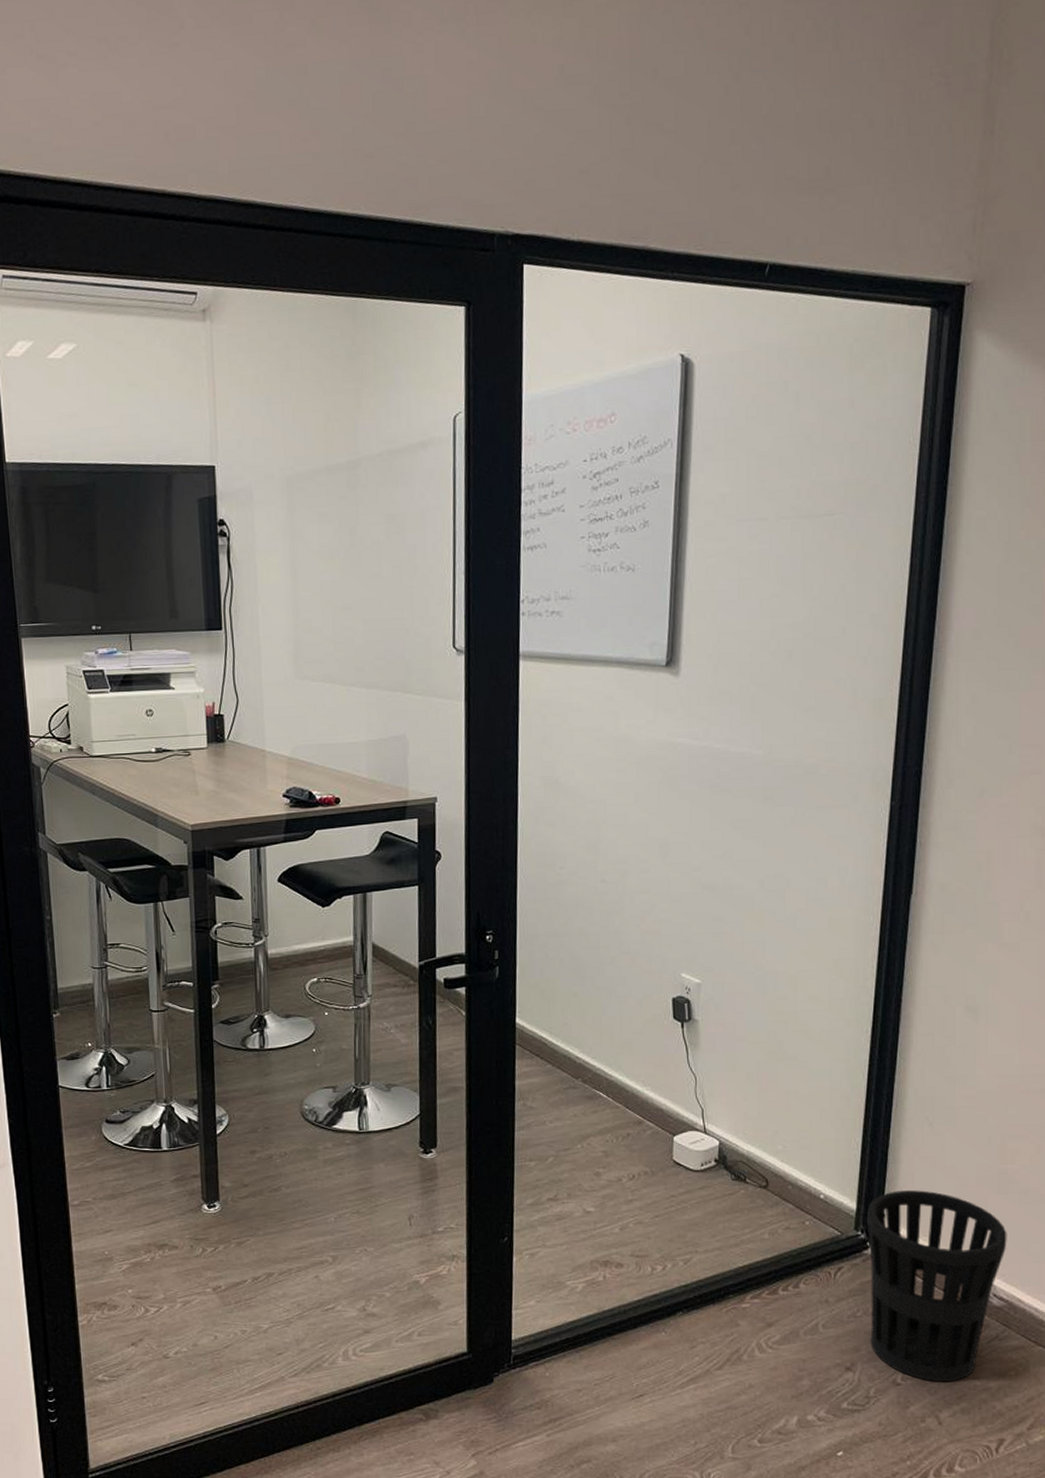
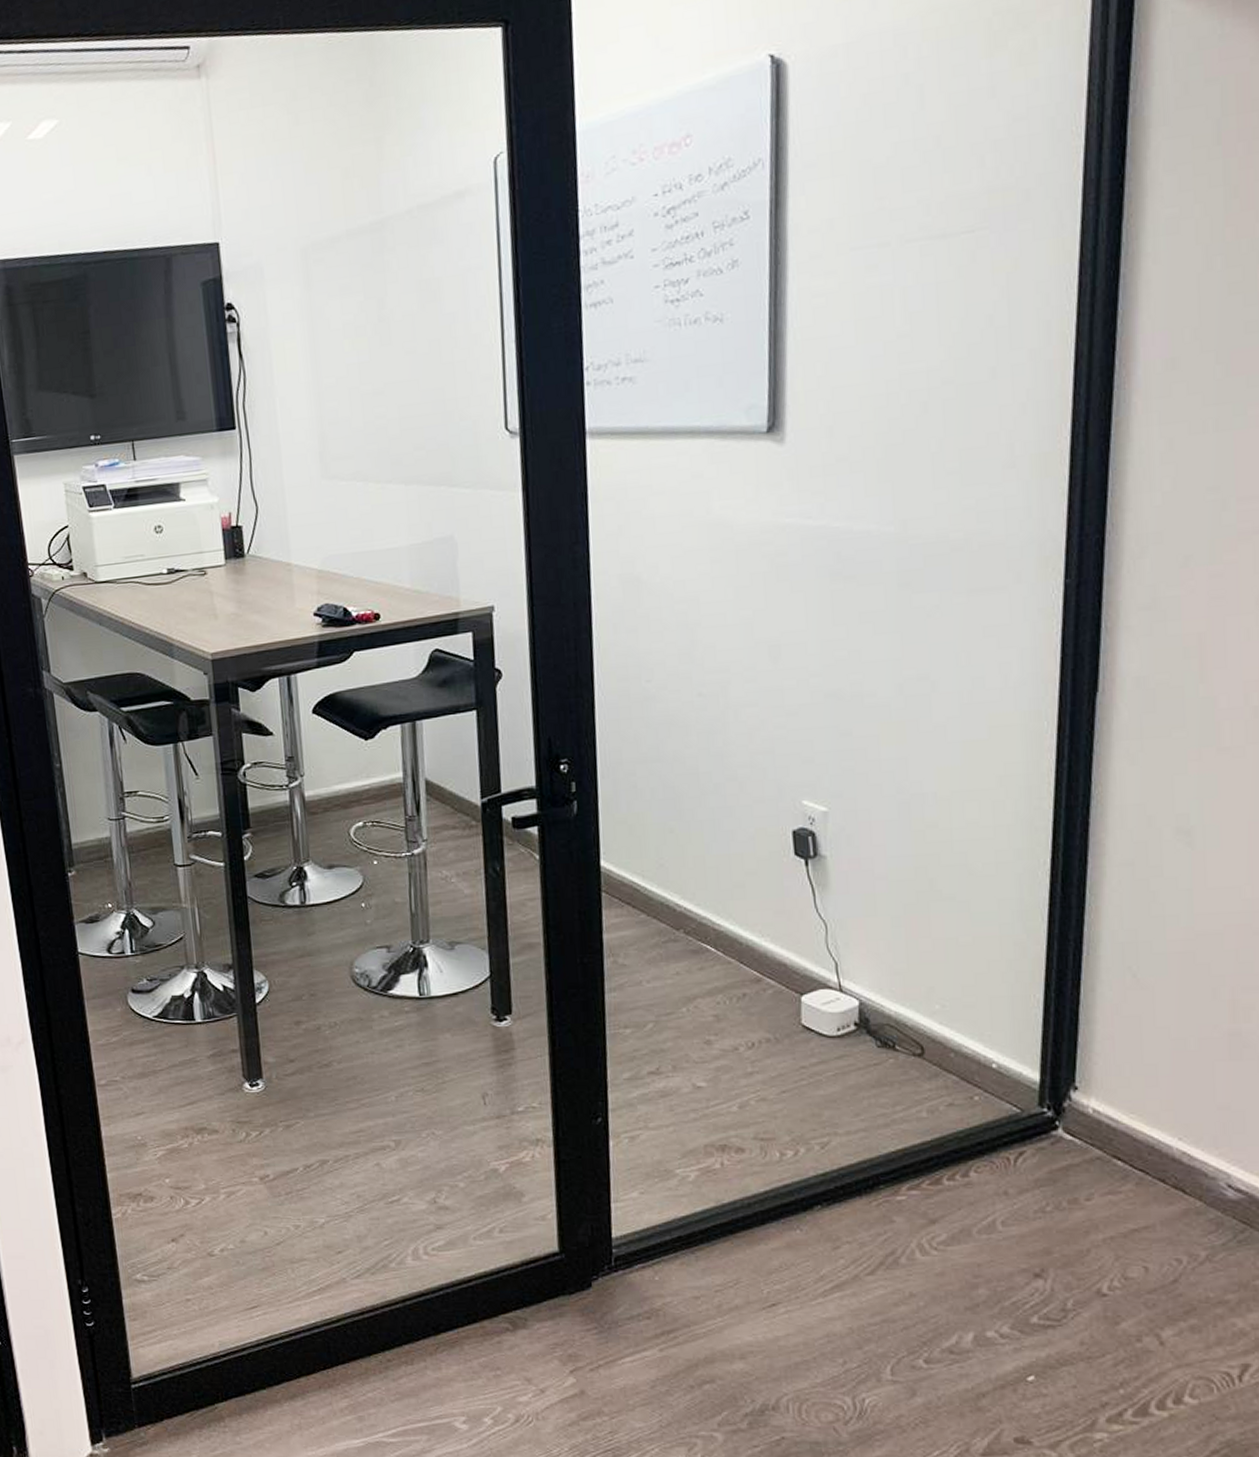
wastebasket: present [866,1190,1007,1382] -> none [1053,1056,1244,1293]

